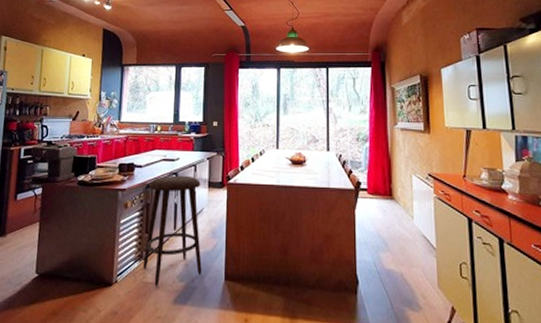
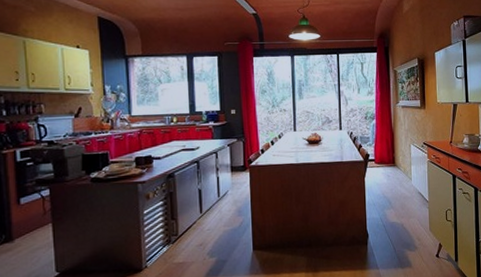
stool: present [143,175,202,287] -> none [169,162,231,266]

